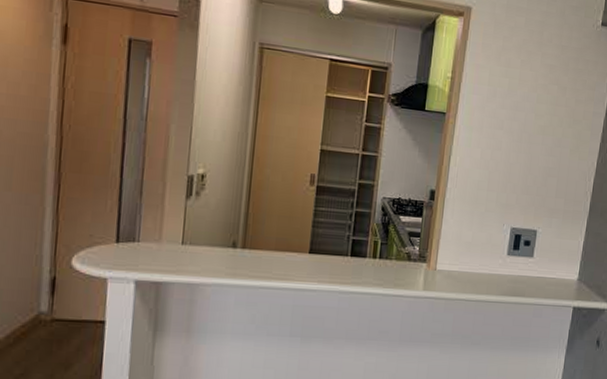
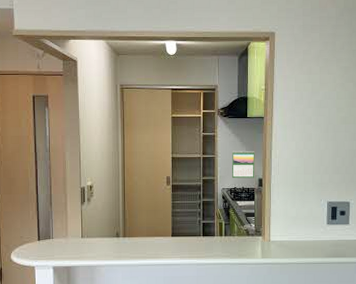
calendar: none [397,152,430,189] -> present [232,151,255,179]

